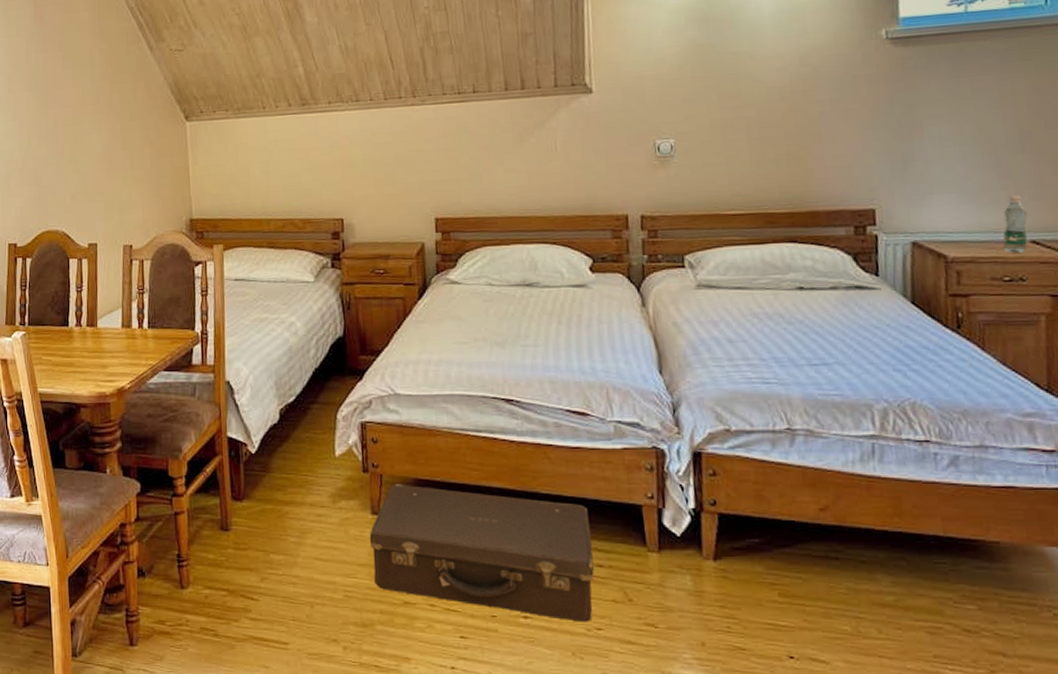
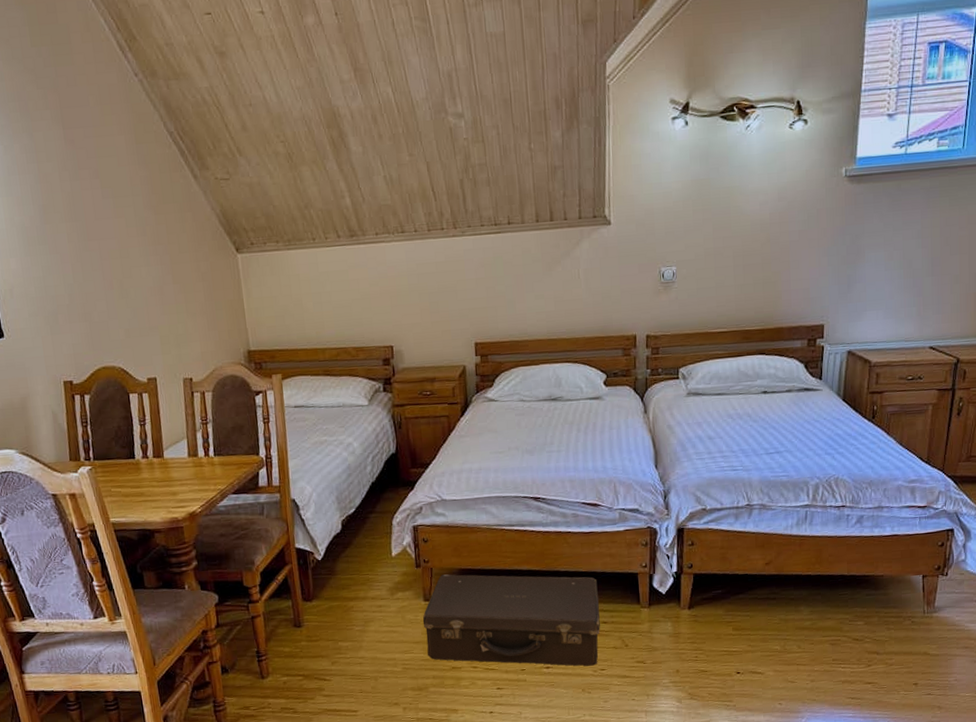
bottle: present [1002,195,1027,254] -> none [911,310,929,358]

